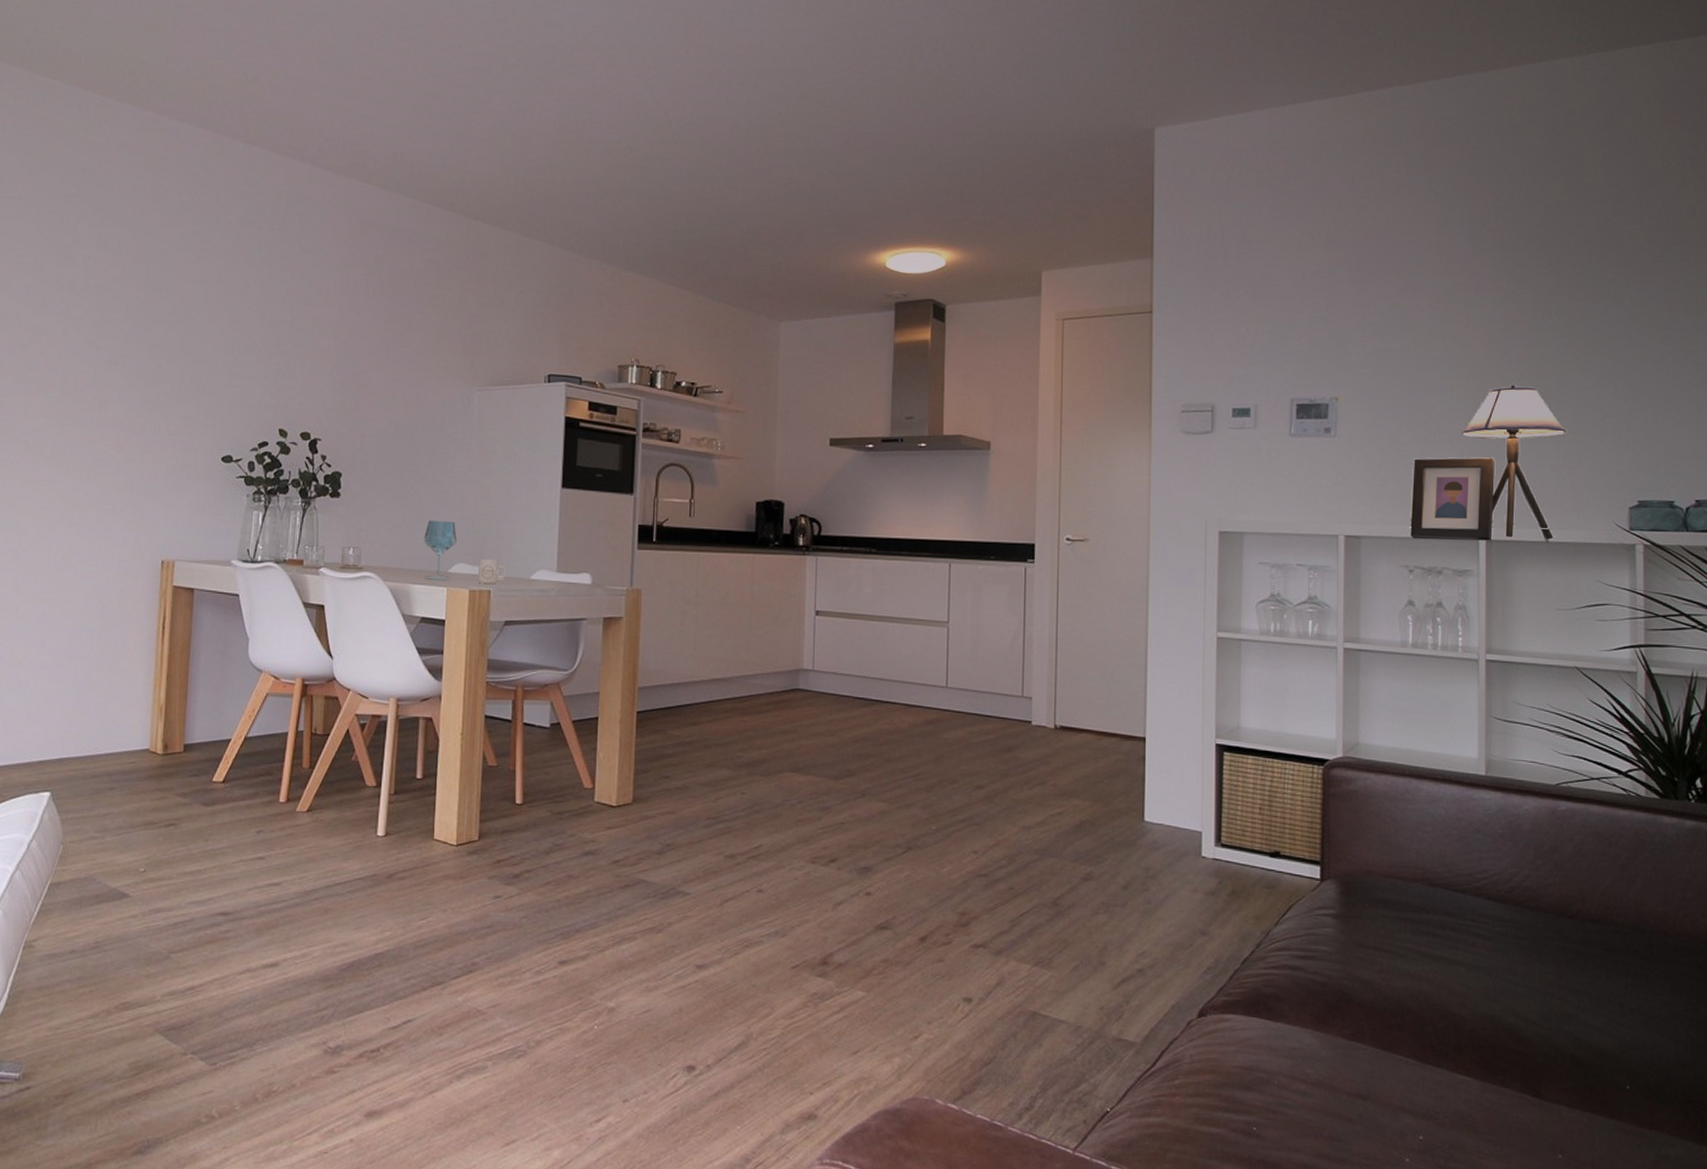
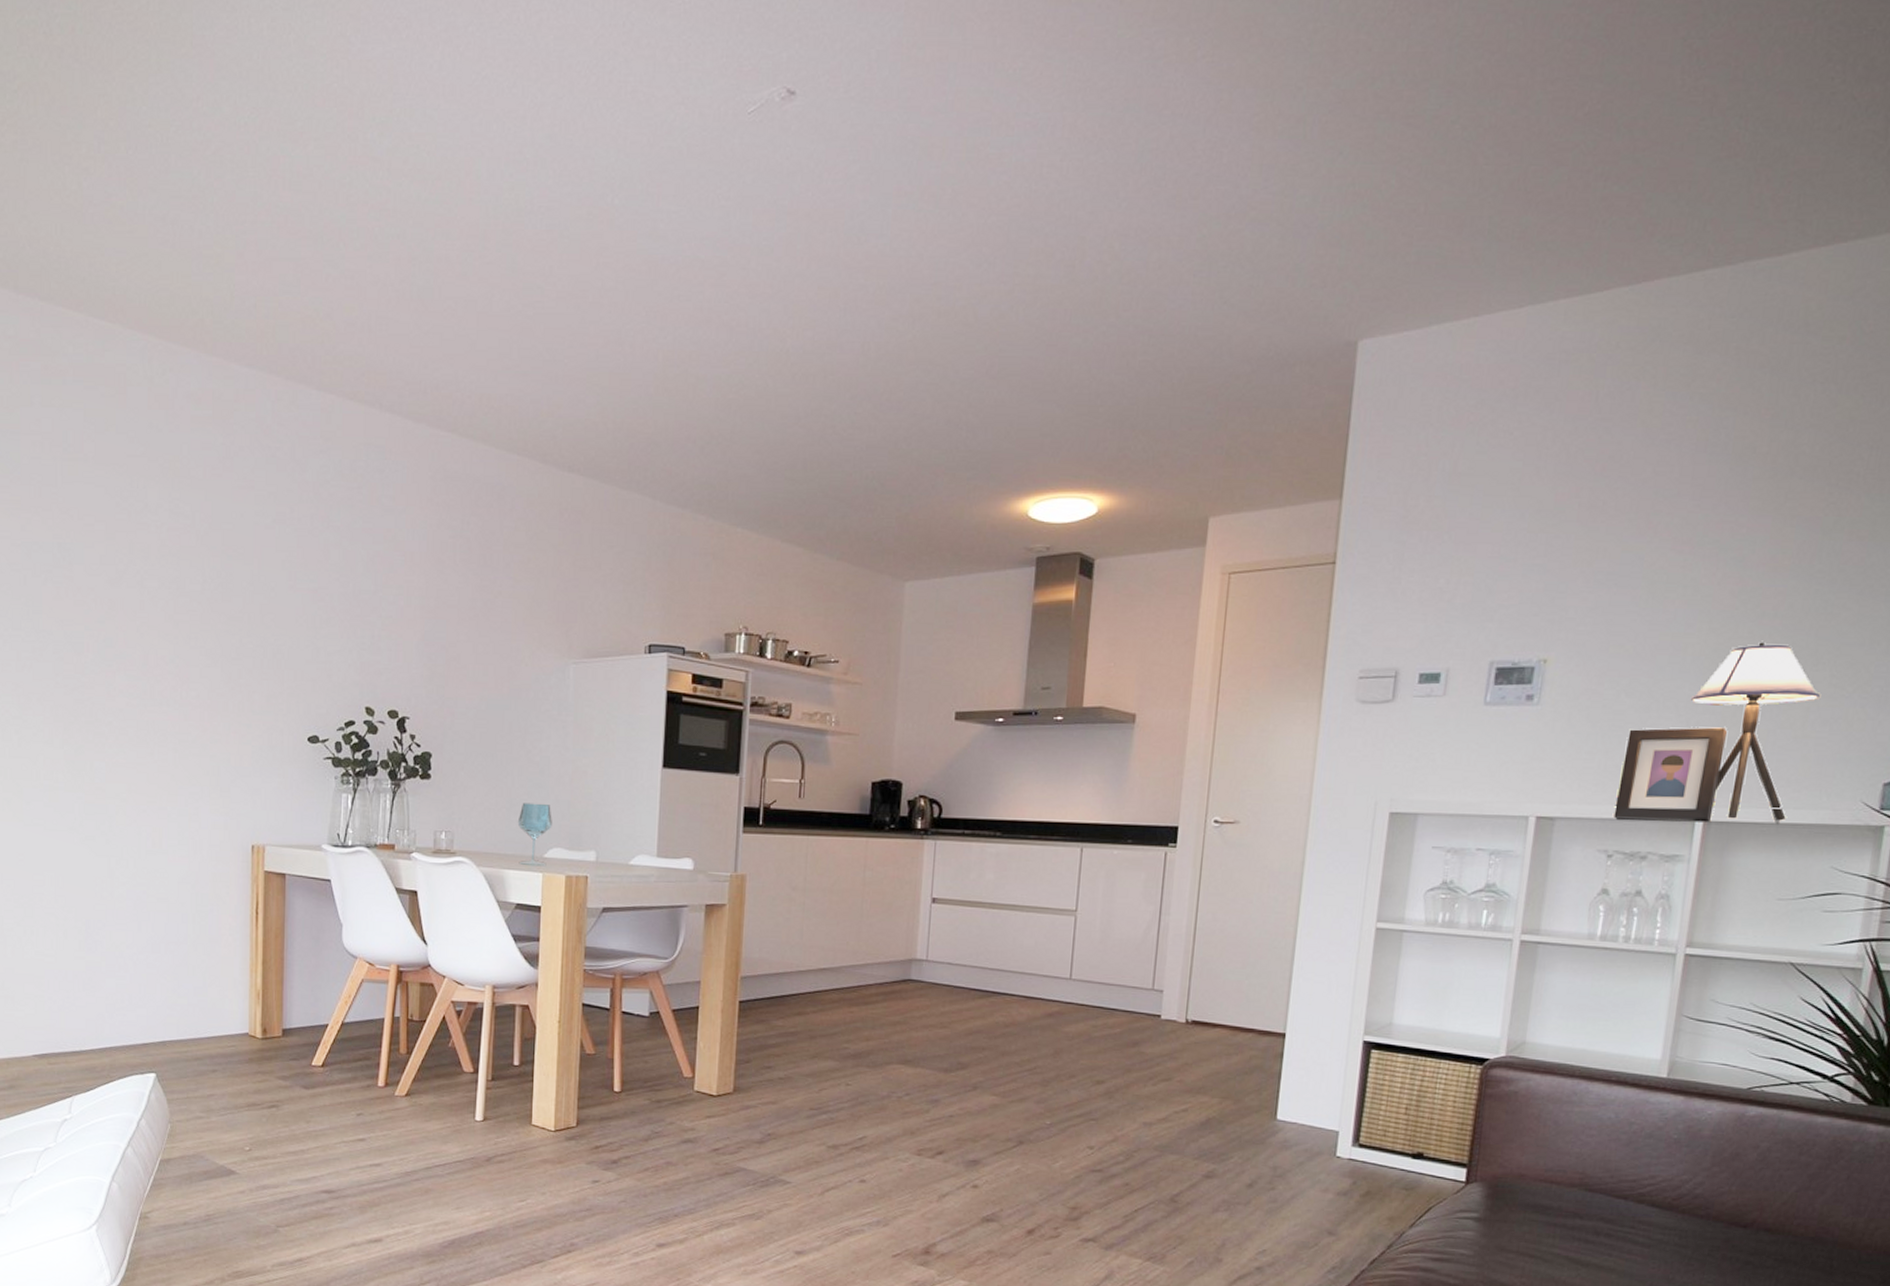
mug: present [478,558,507,585] -> none [575,843,605,870]

